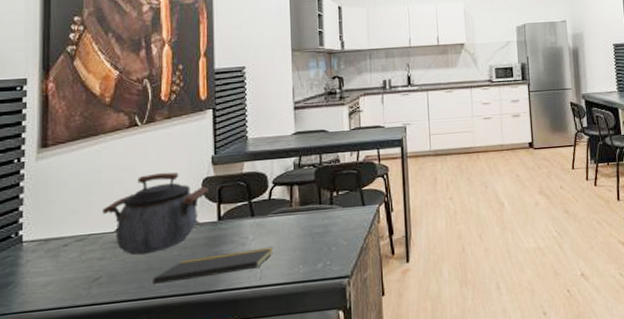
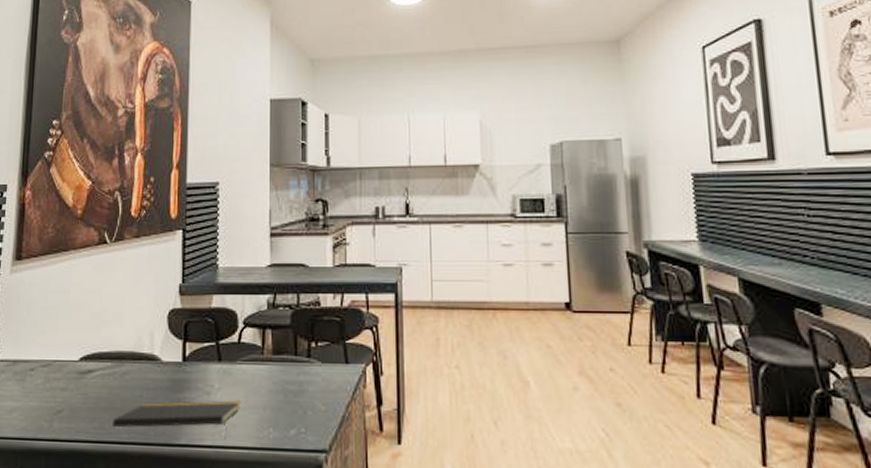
kettle: present [102,172,208,256] -> none [68,298,174,391]

